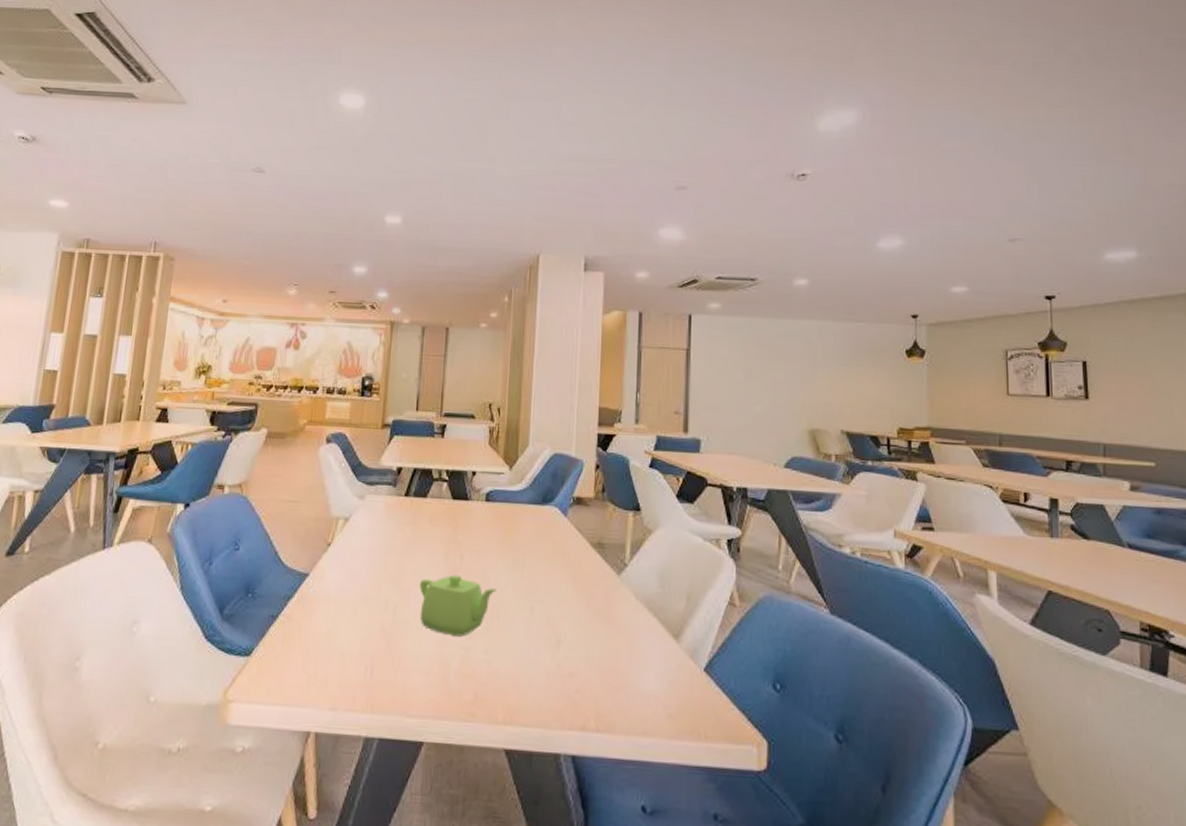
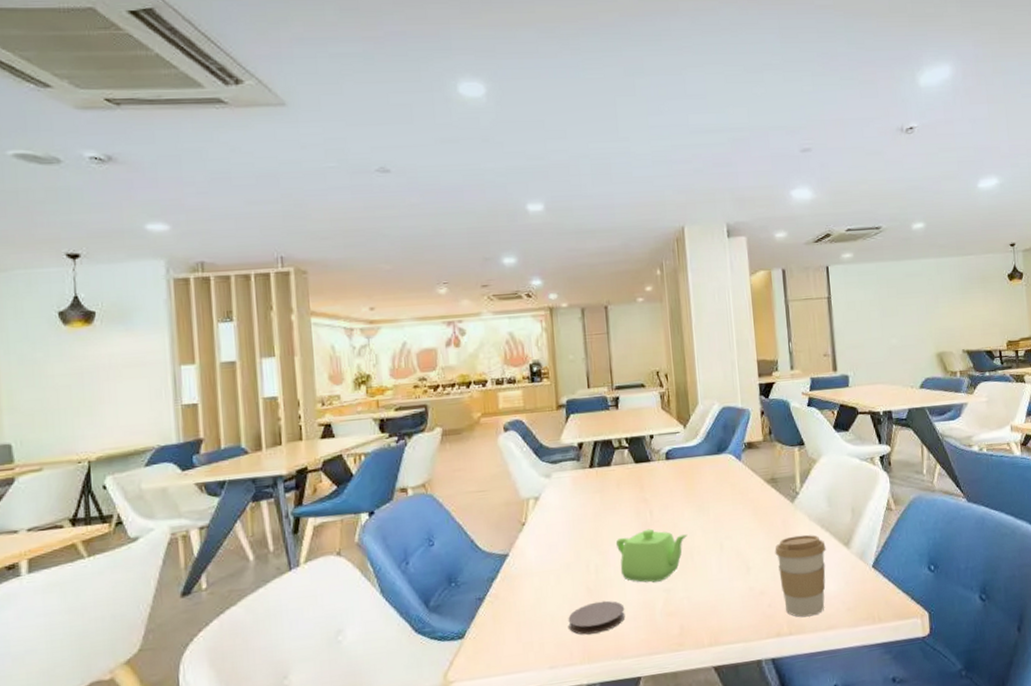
coaster: none [356,645,418,681] -> present [568,600,626,635]
coffee cup: none [591,614,651,715] -> present [775,534,826,617]

